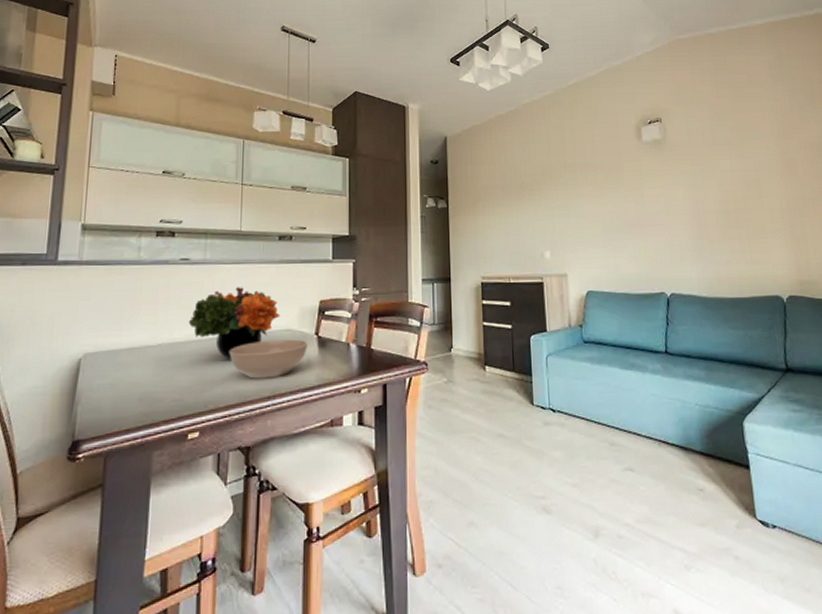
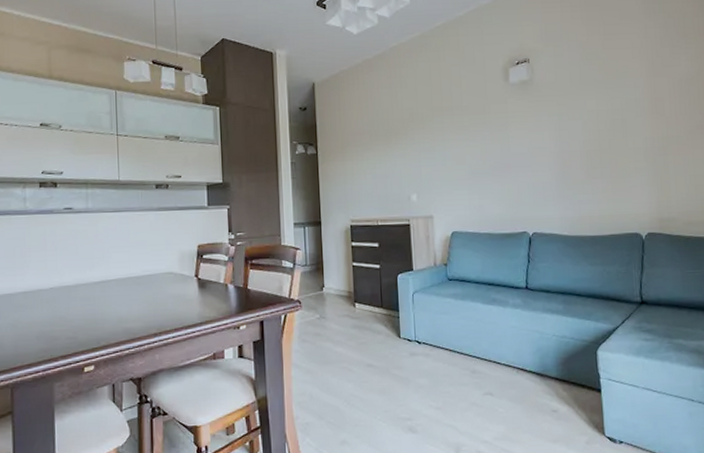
flower arrangement: present [188,287,280,360] -> none [76,234,161,301]
bowl: present [229,339,309,379] -> none [116,281,190,318]

